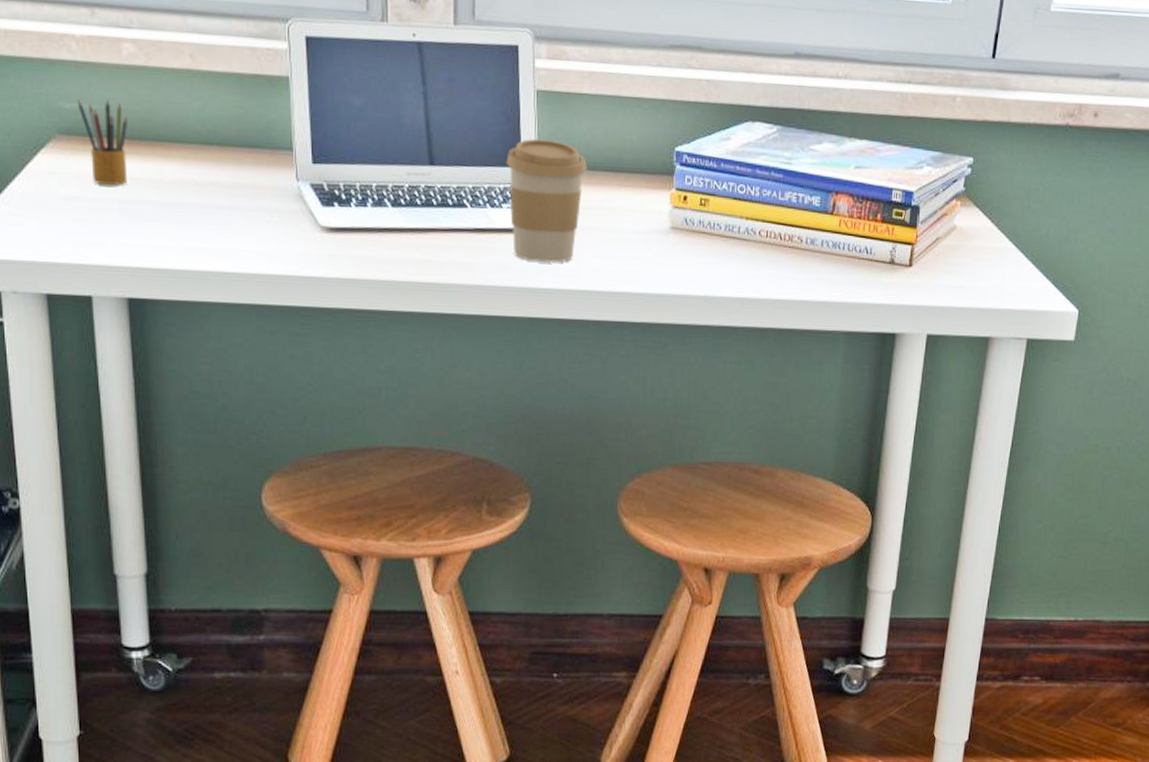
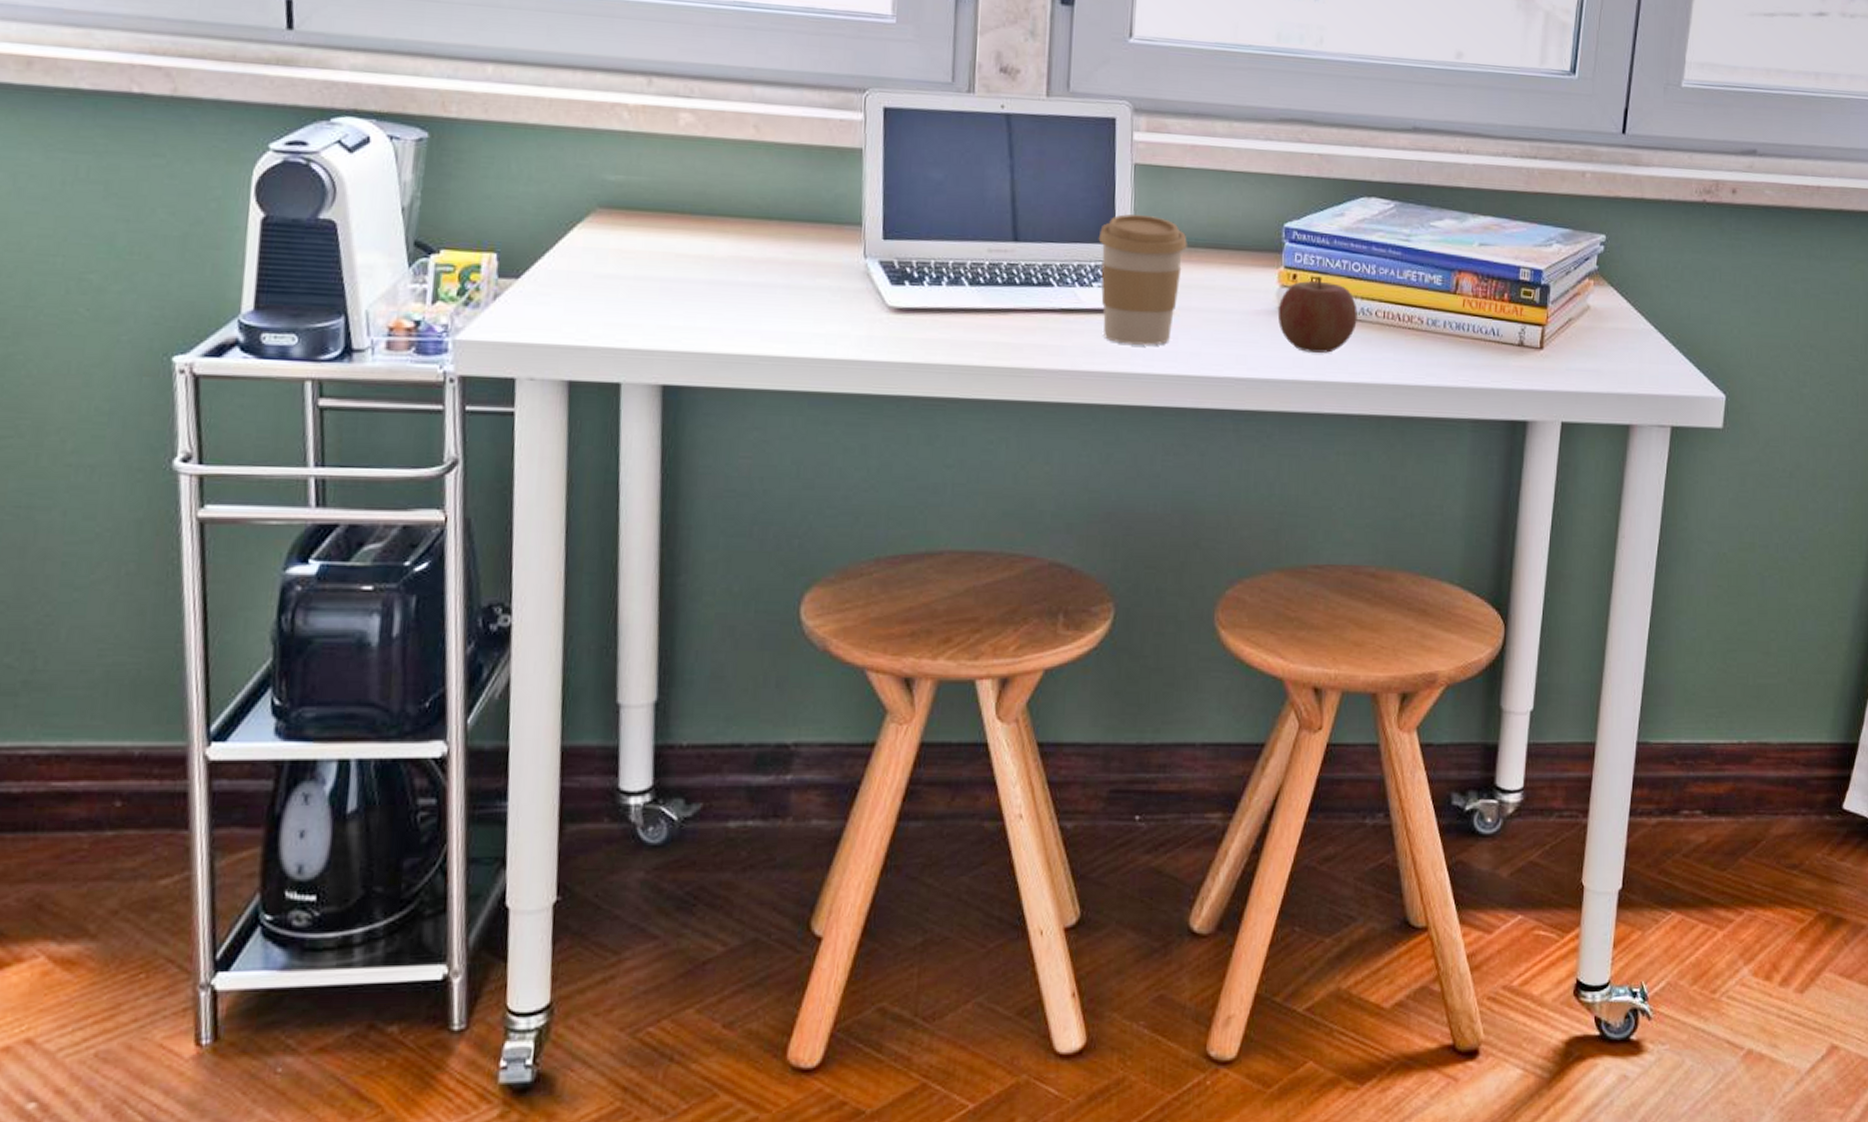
pencil box: present [77,99,129,186] -> none [623,171,680,263]
apple: none [670,198,743,270] -> present [1277,276,1358,353]

